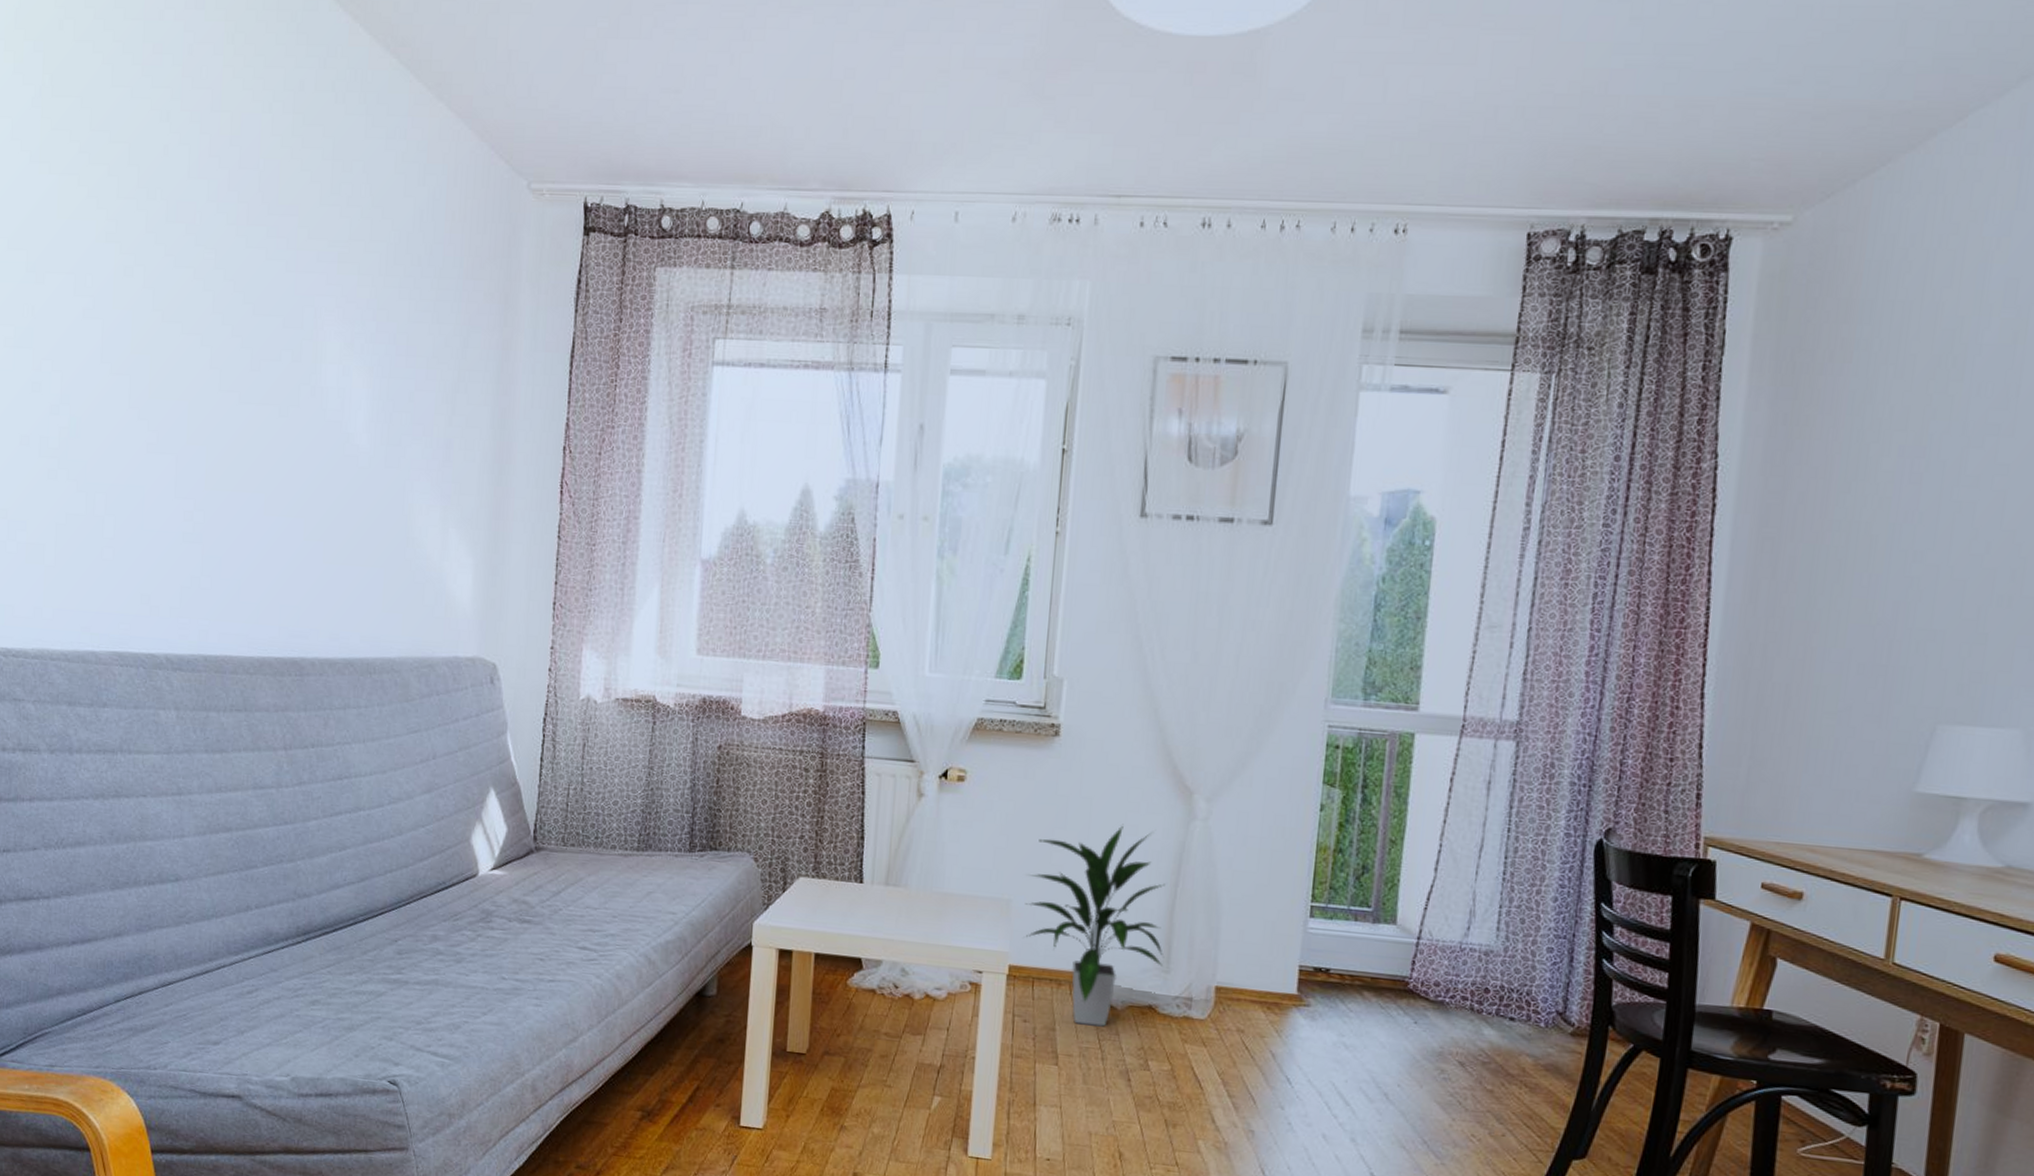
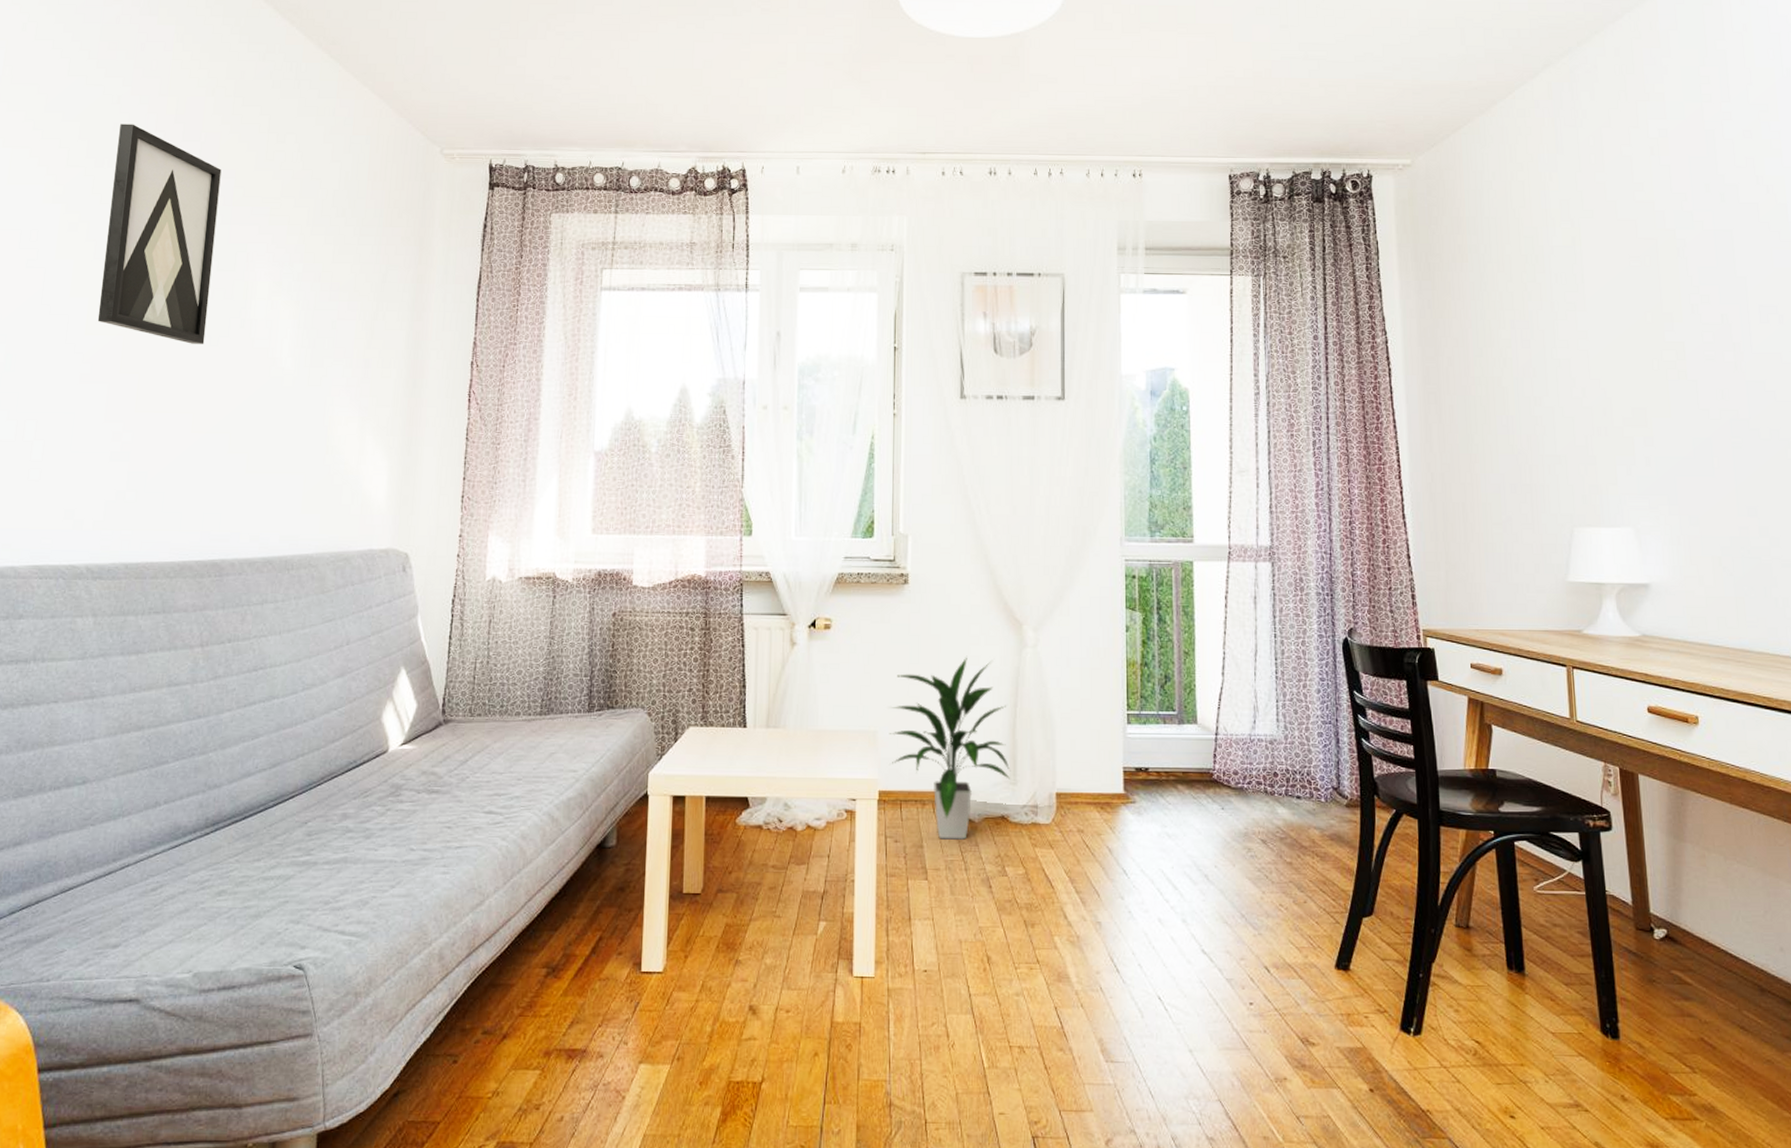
wall art: none [160,146,283,414] -> present [97,124,222,344]

